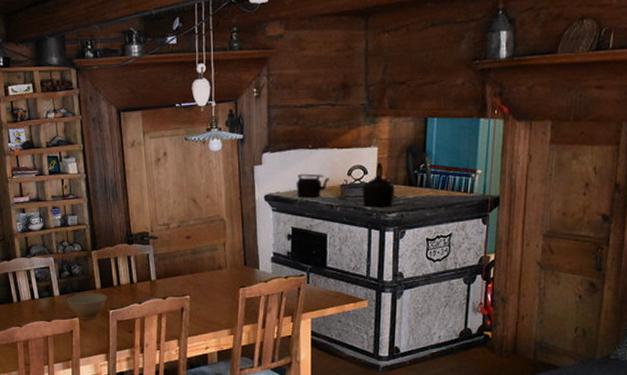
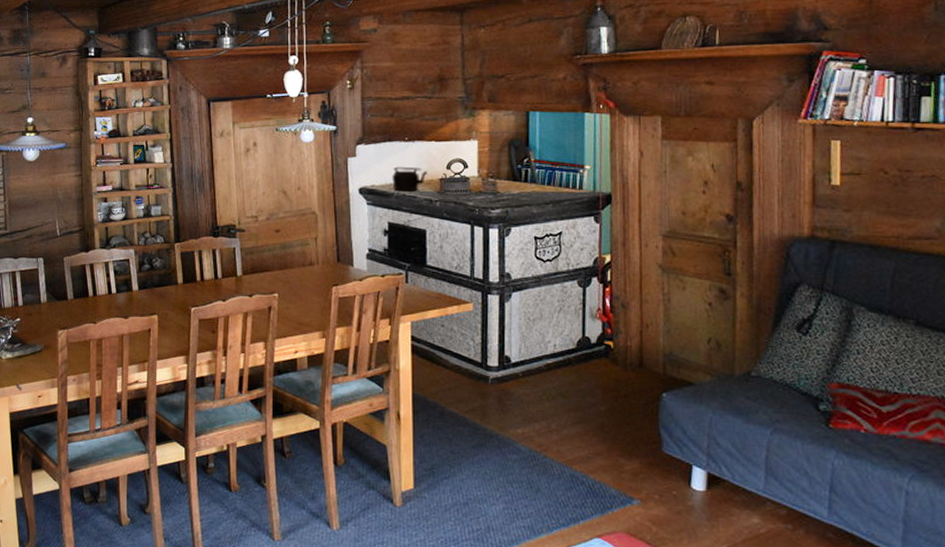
bowl: present [66,294,107,320] -> none [145,289,189,318]
kettle: present [362,162,395,207] -> none [463,156,498,203]

